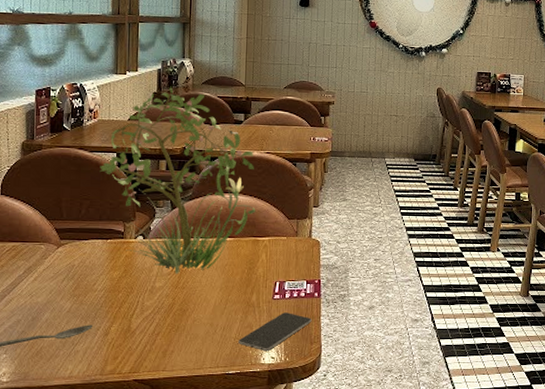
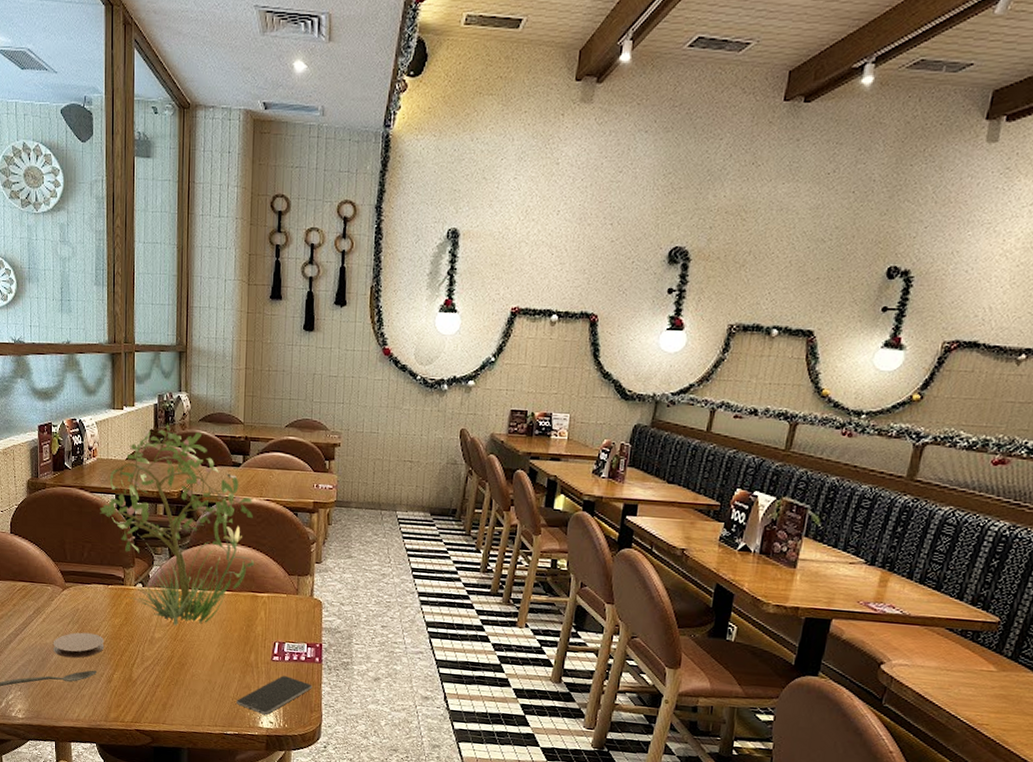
coaster: none [44,288,102,315] -> present [53,632,105,658]

